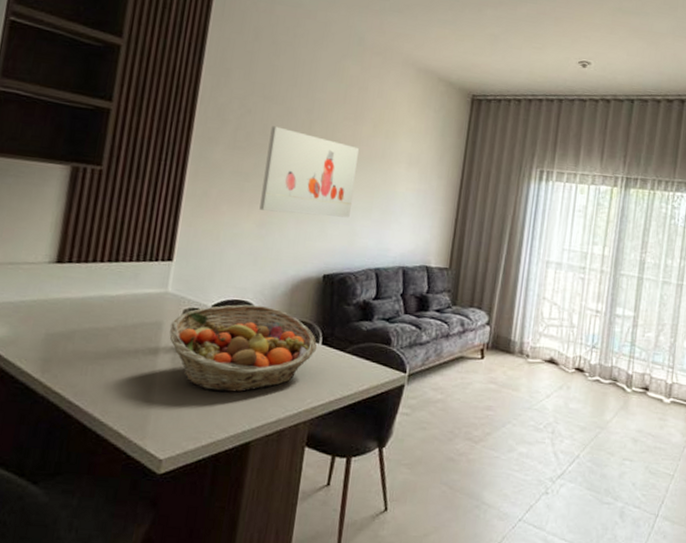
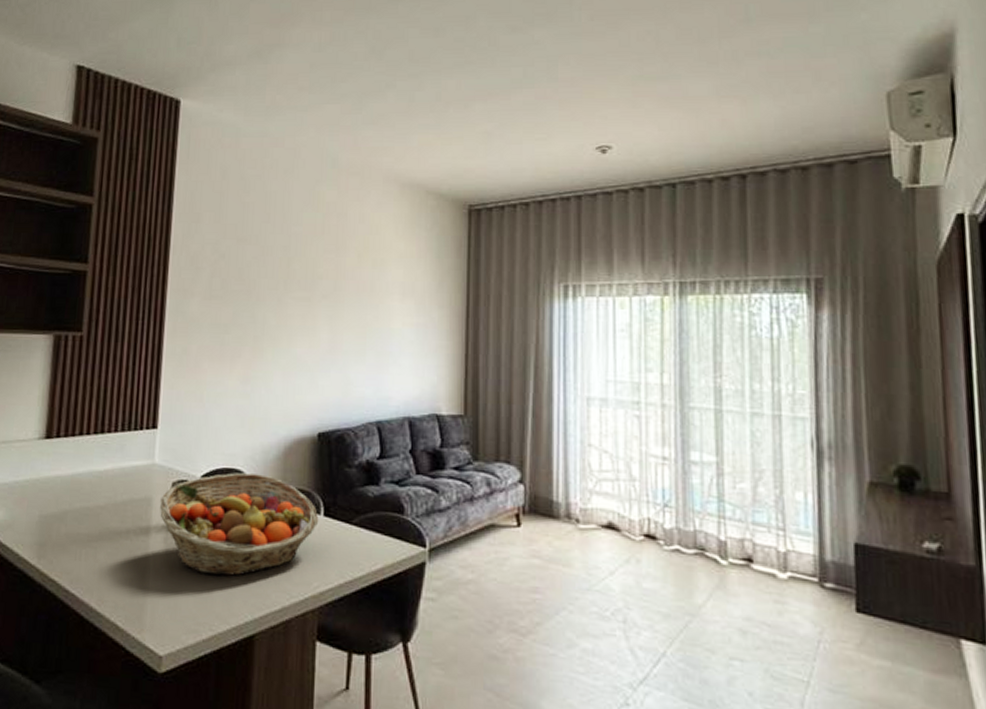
wall art: present [259,126,360,218] -> none [242,269,345,365]

